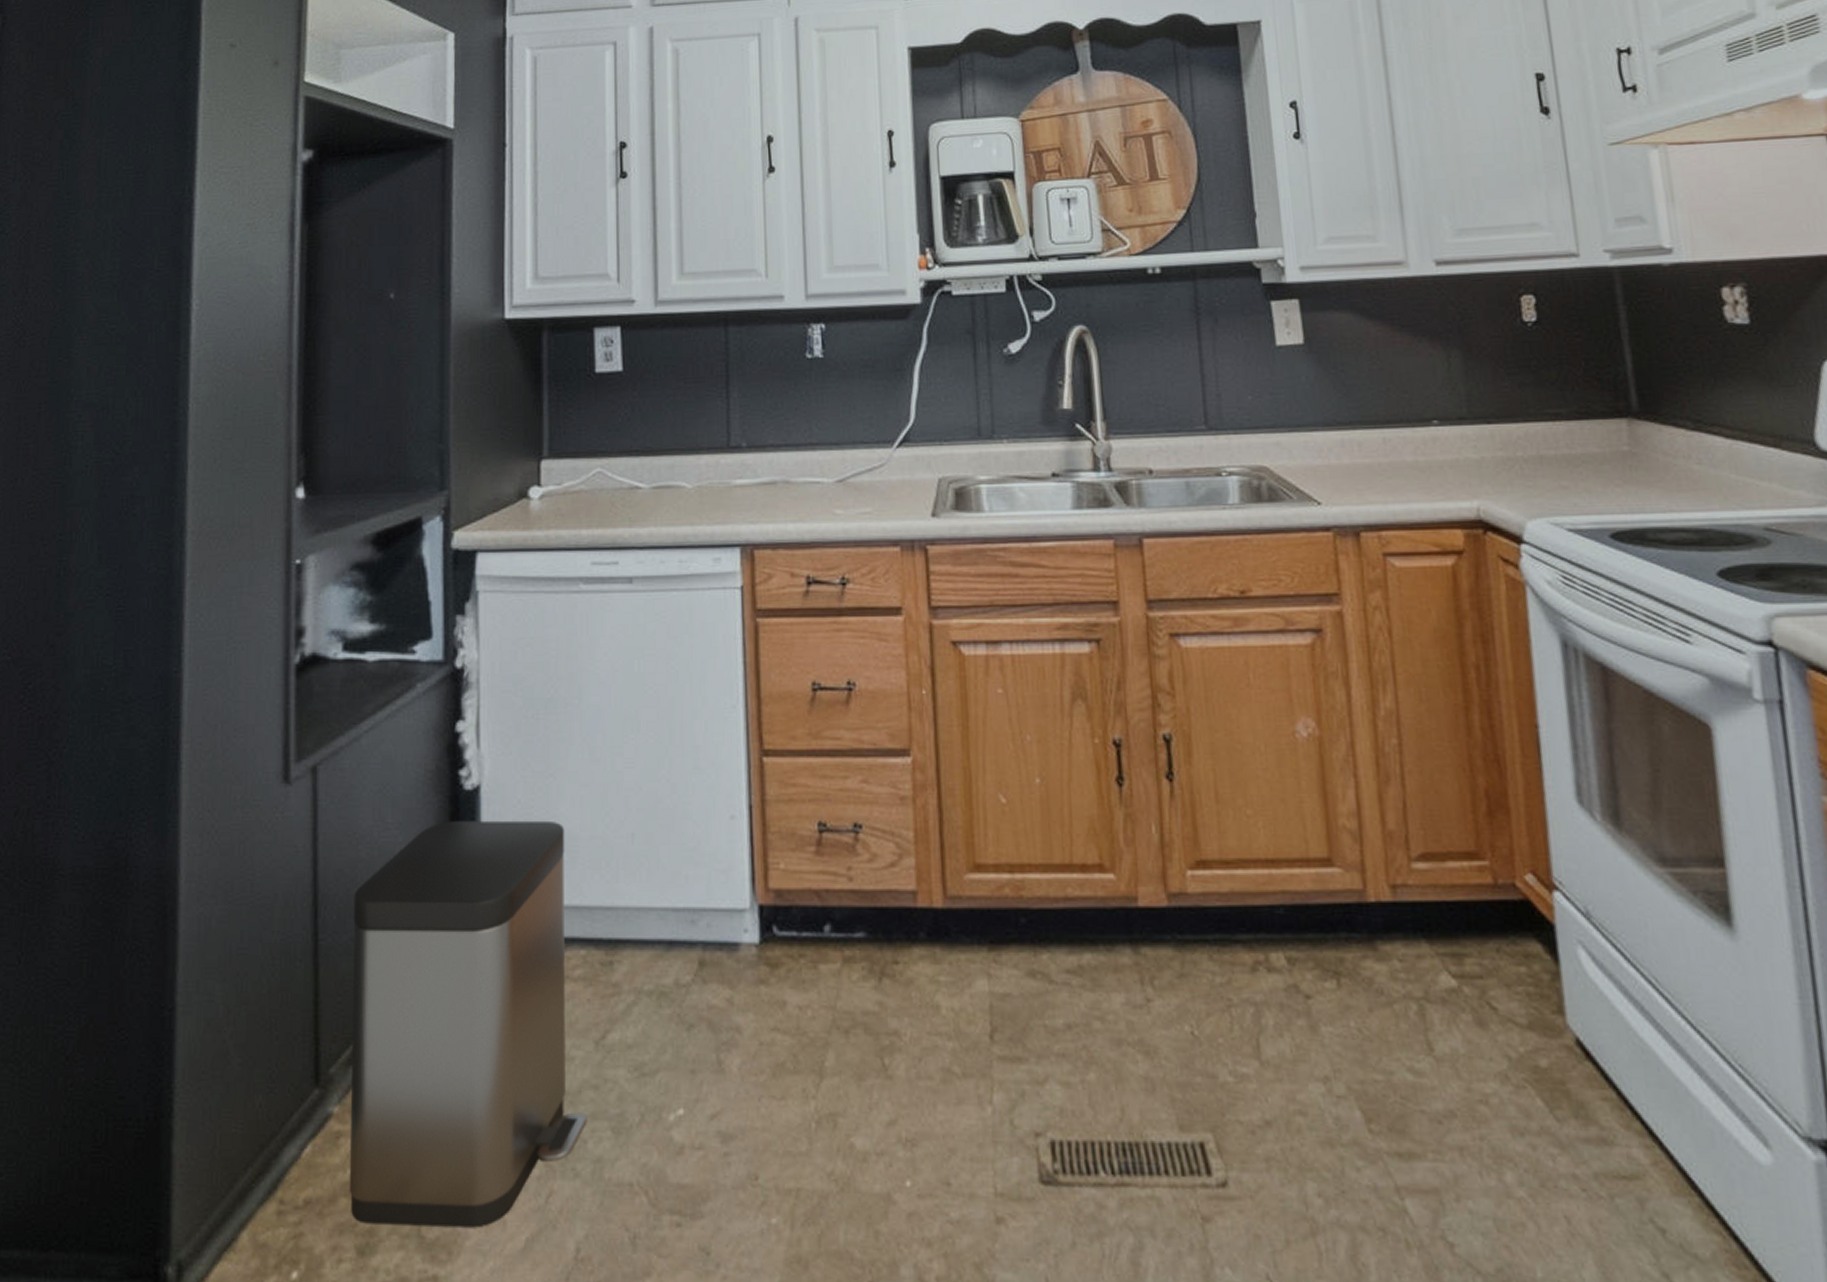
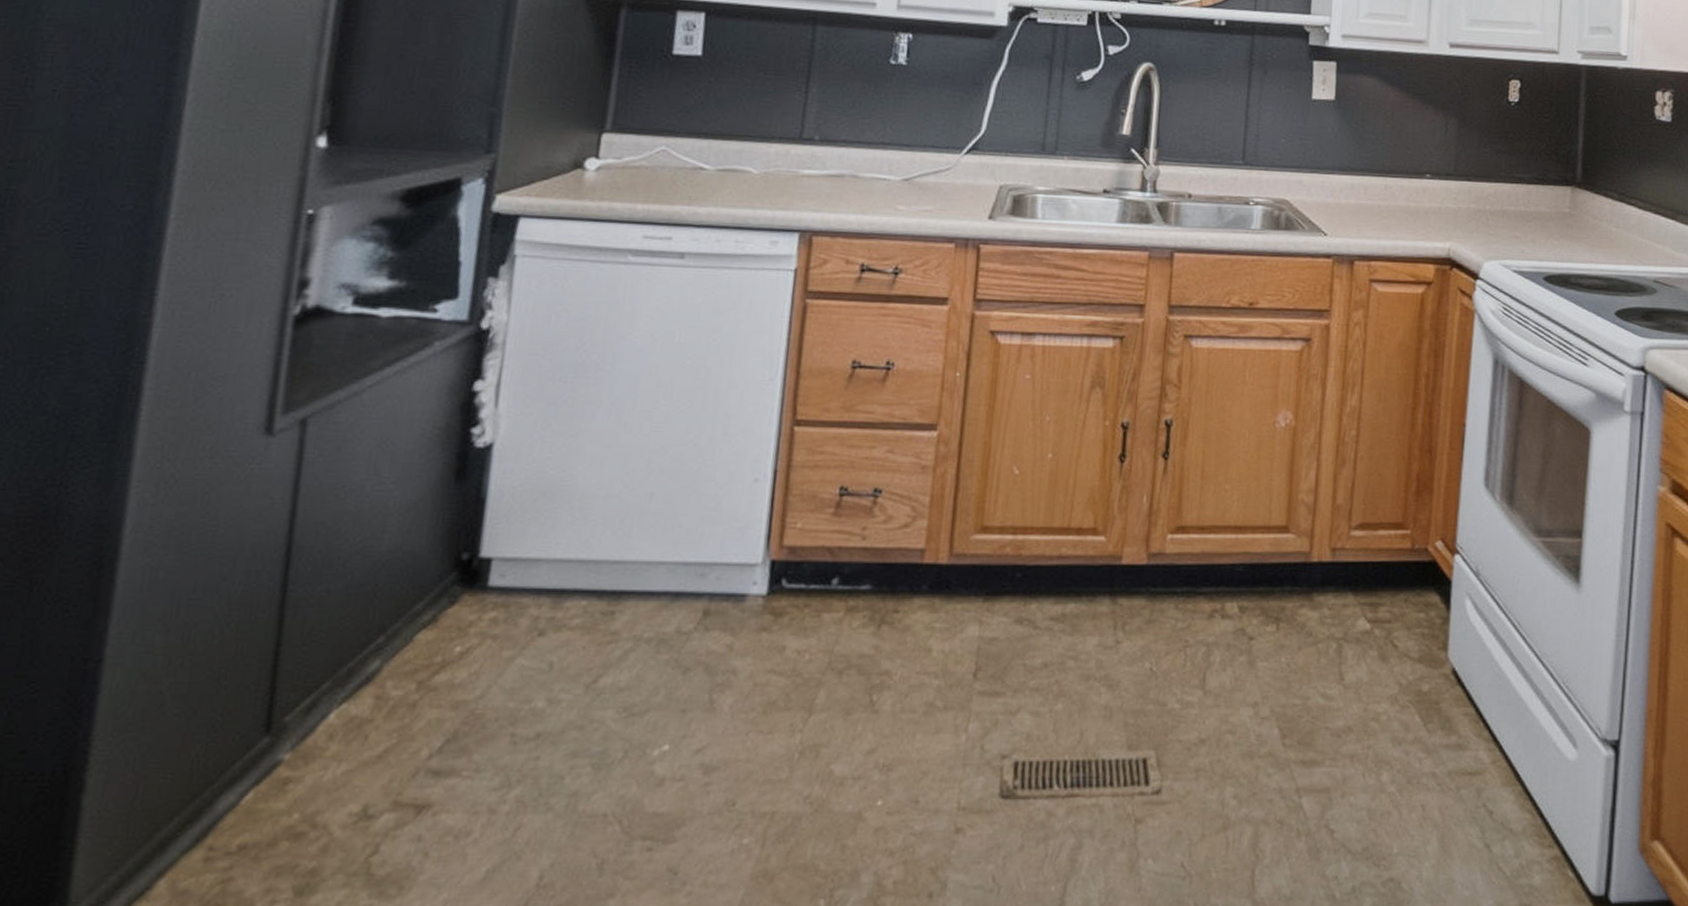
pedal bin: present [349,820,588,1228] -> none [292,476,581,865]

